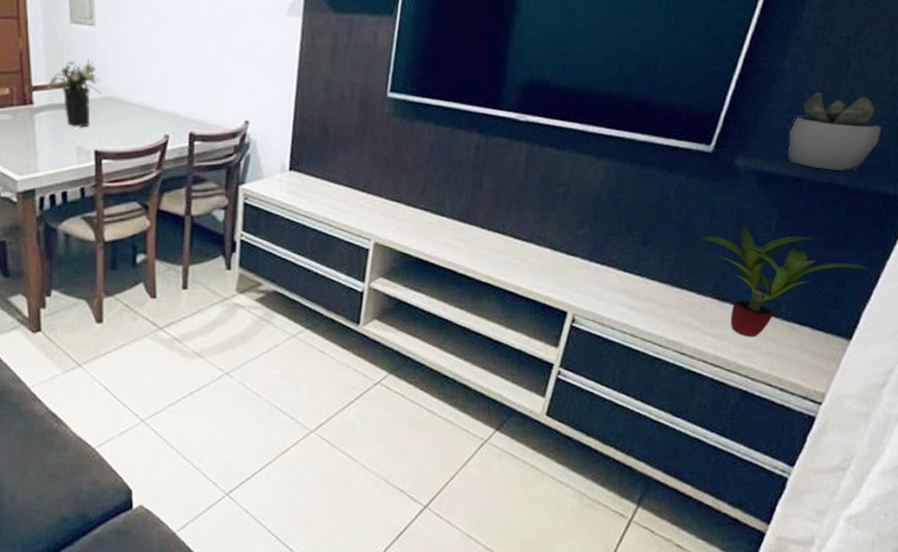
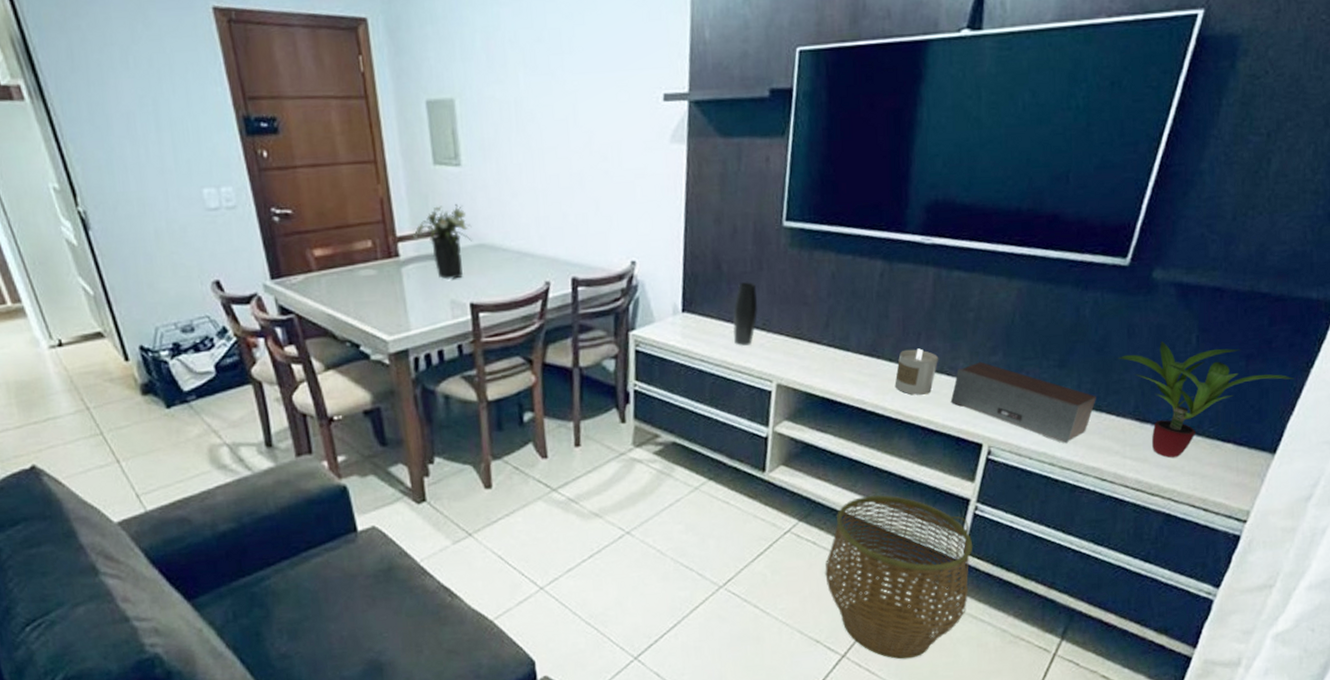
vase: none [335,146,359,206] -> present [732,282,757,347]
basket: none [411,354,555,514] -> present [824,495,973,660]
candle: none [485,218,529,263] -> present [894,348,939,396]
speaker: none [538,234,679,317] -> present [950,361,1097,444]
succulent plant: present [788,92,881,172] -> none [1207,194,1304,278]

